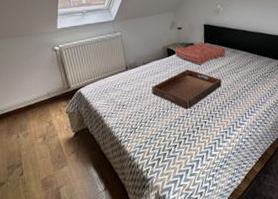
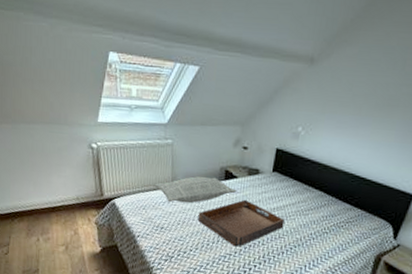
pillow: none [110,56,180,83] -> present [153,176,237,204]
seat cushion: present [174,42,226,65] -> none [233,169,298,197]

